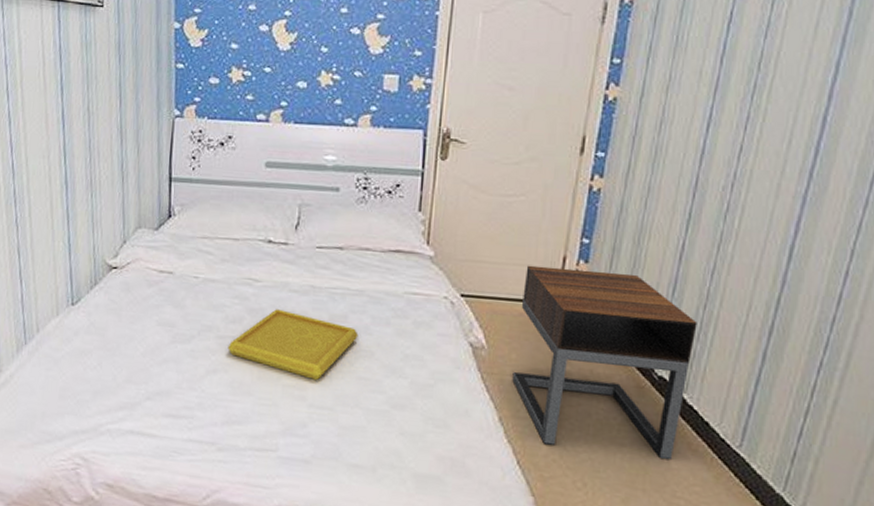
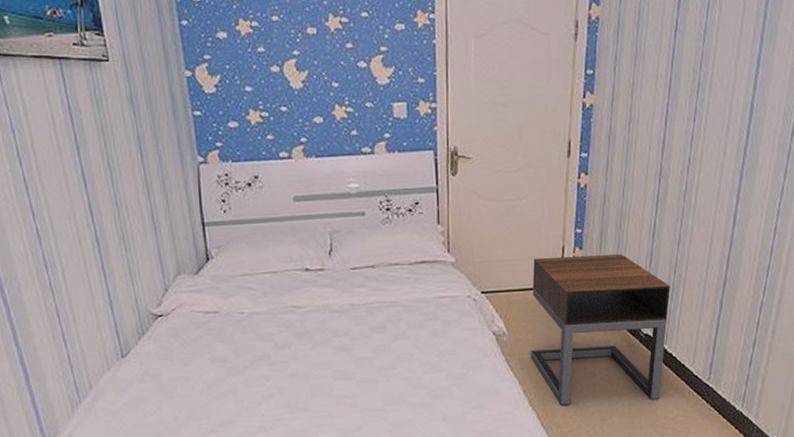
serving tray: present [227,309,358,380] -> none [280,330,397,387]

